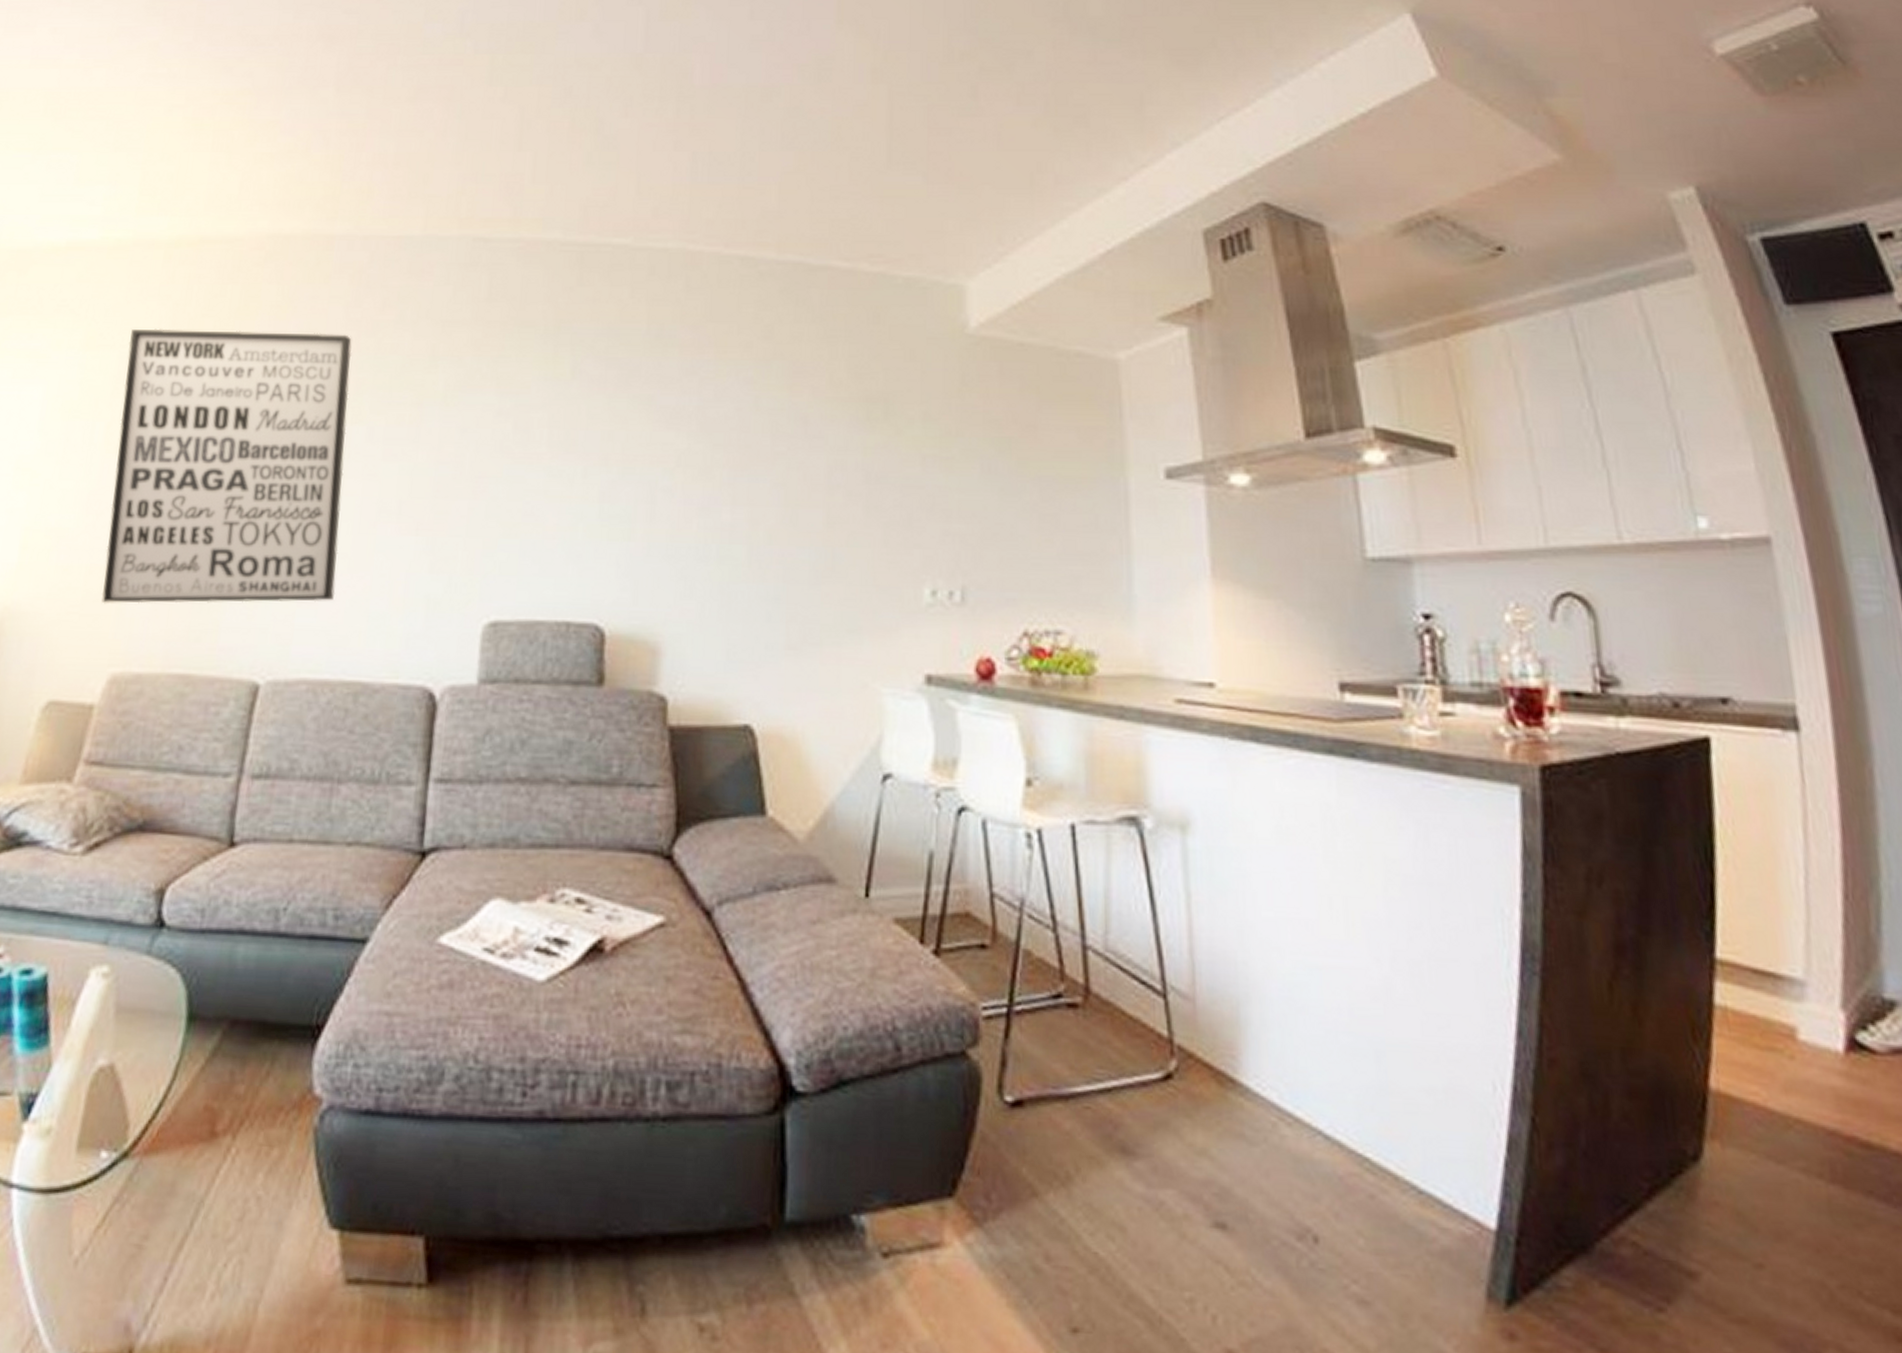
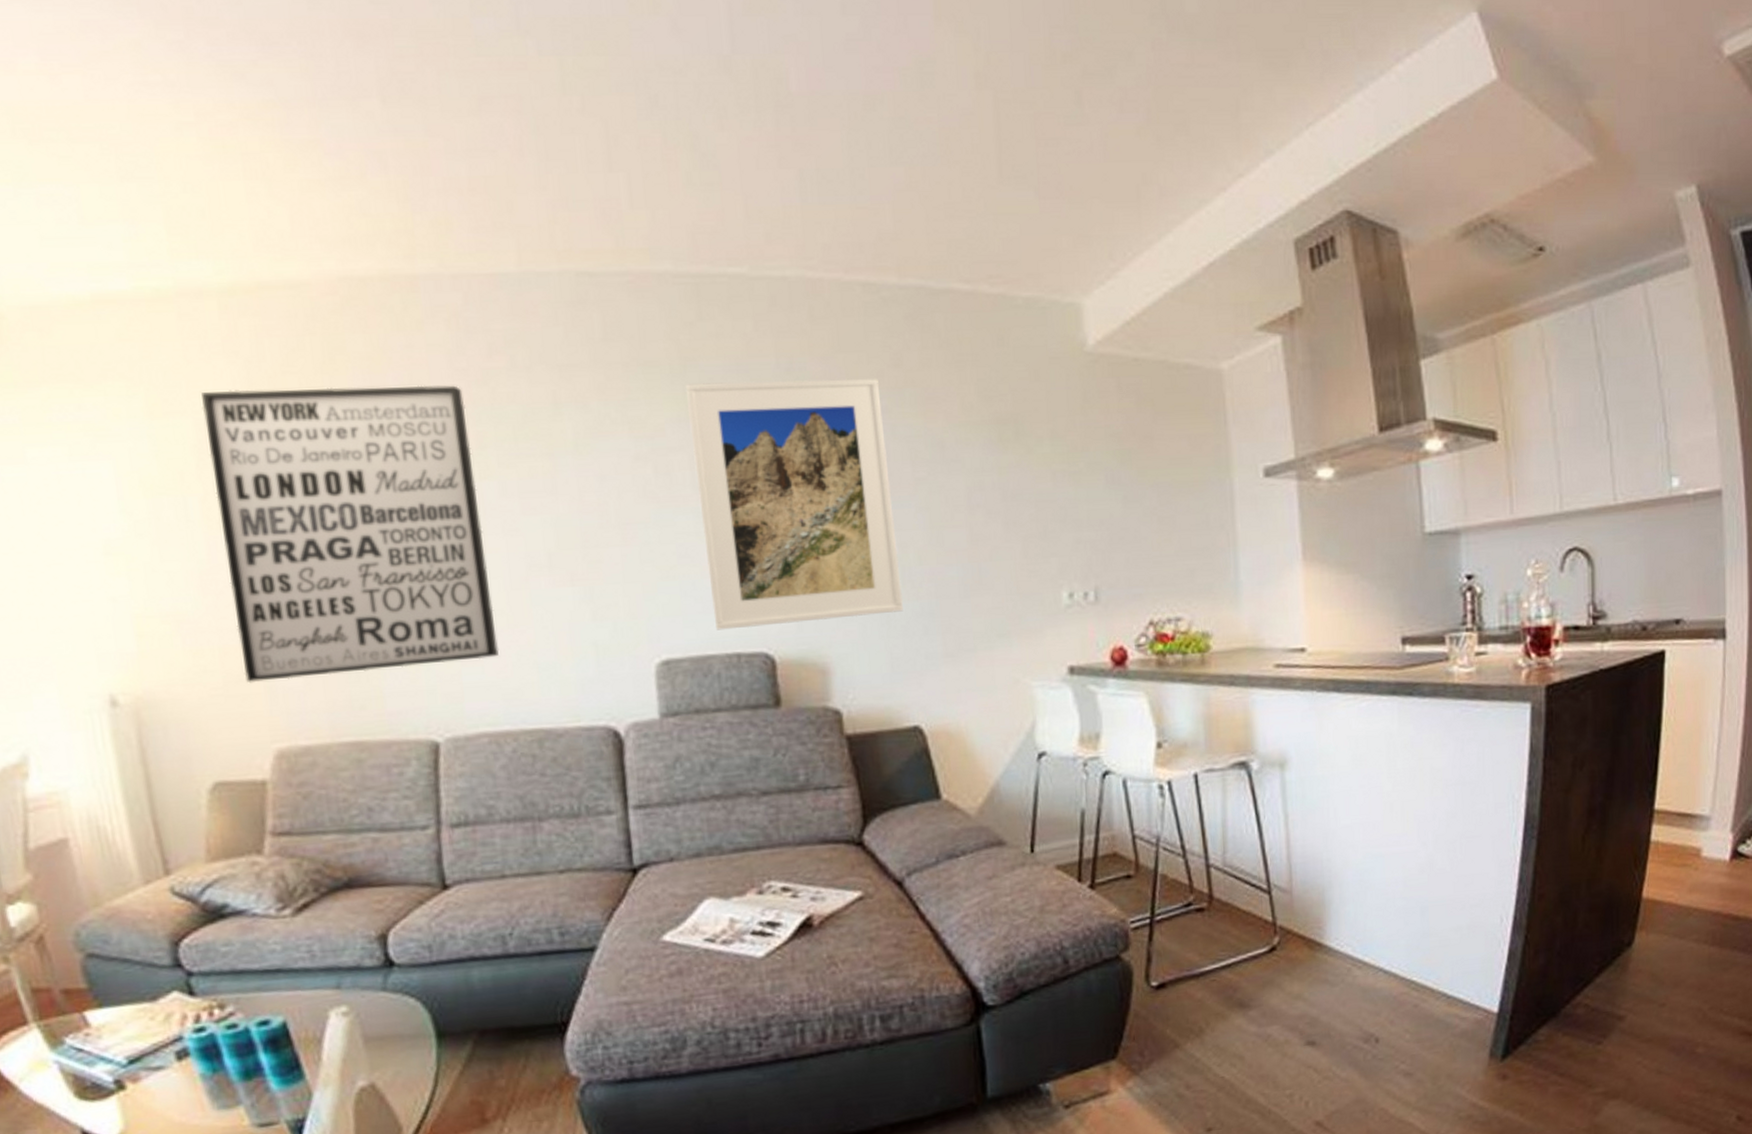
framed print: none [549,343,748,596] -> present [685,377,904,630]

